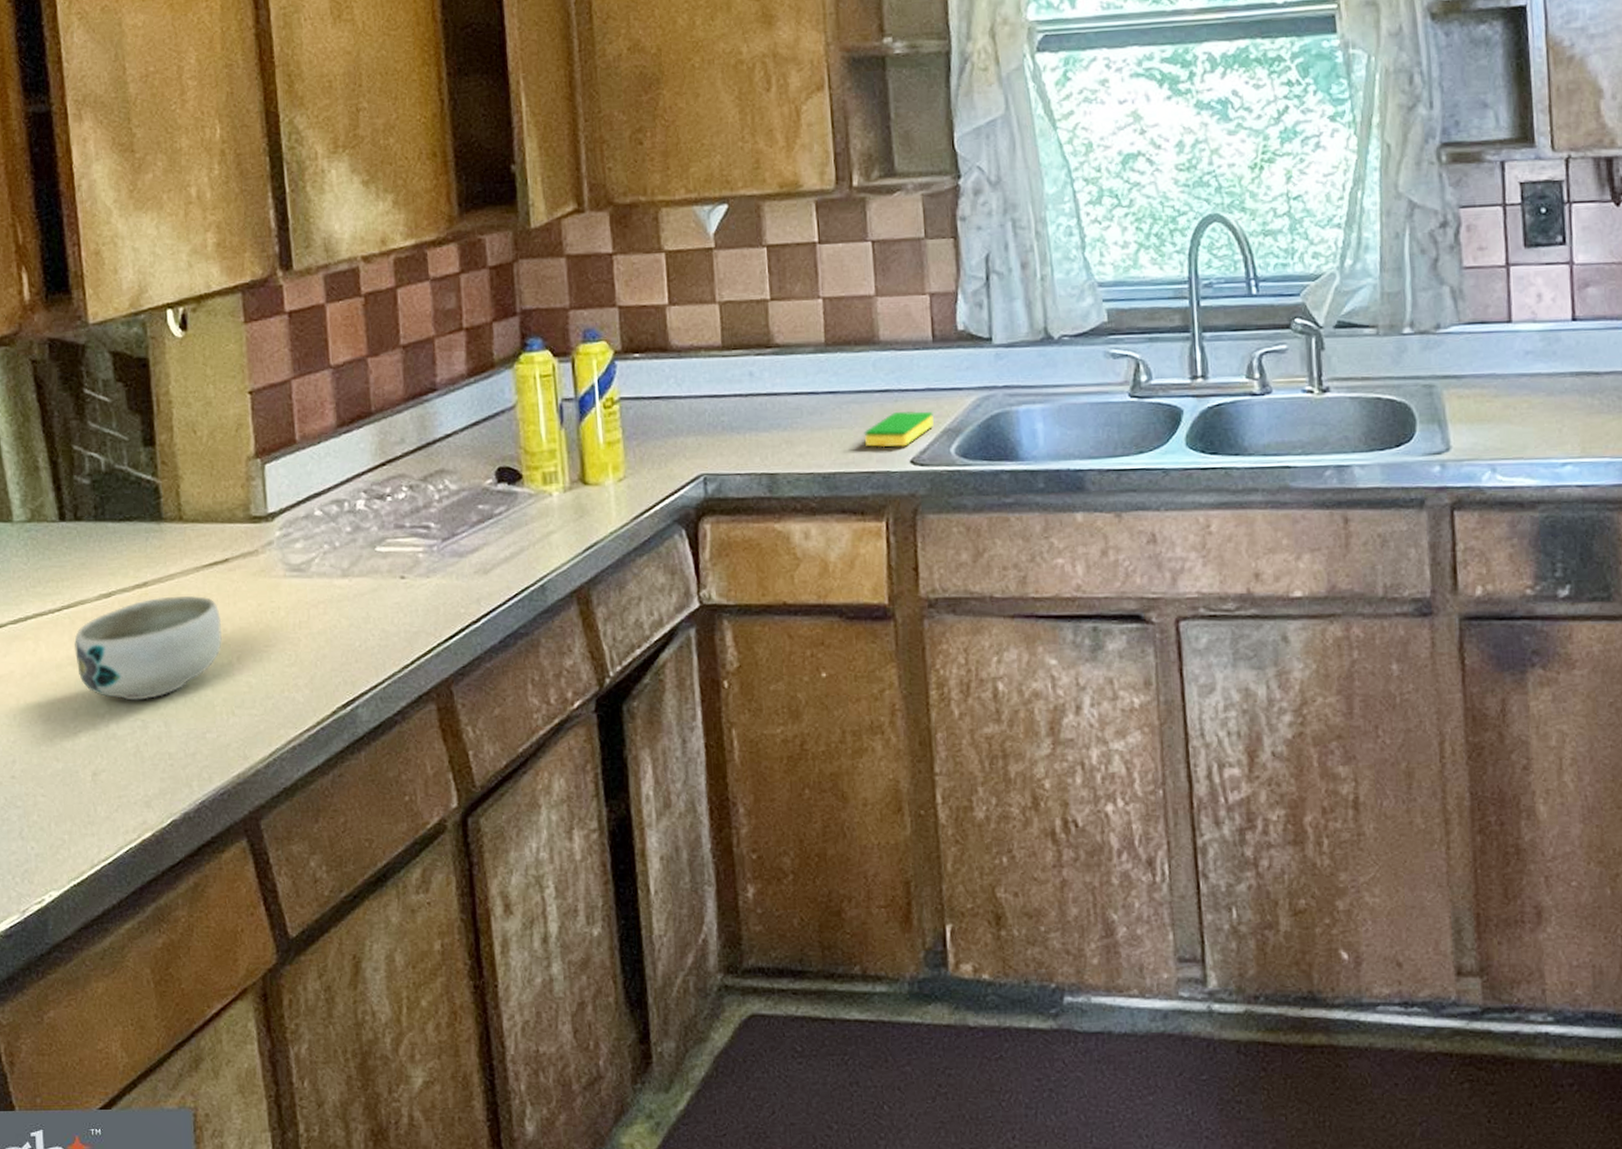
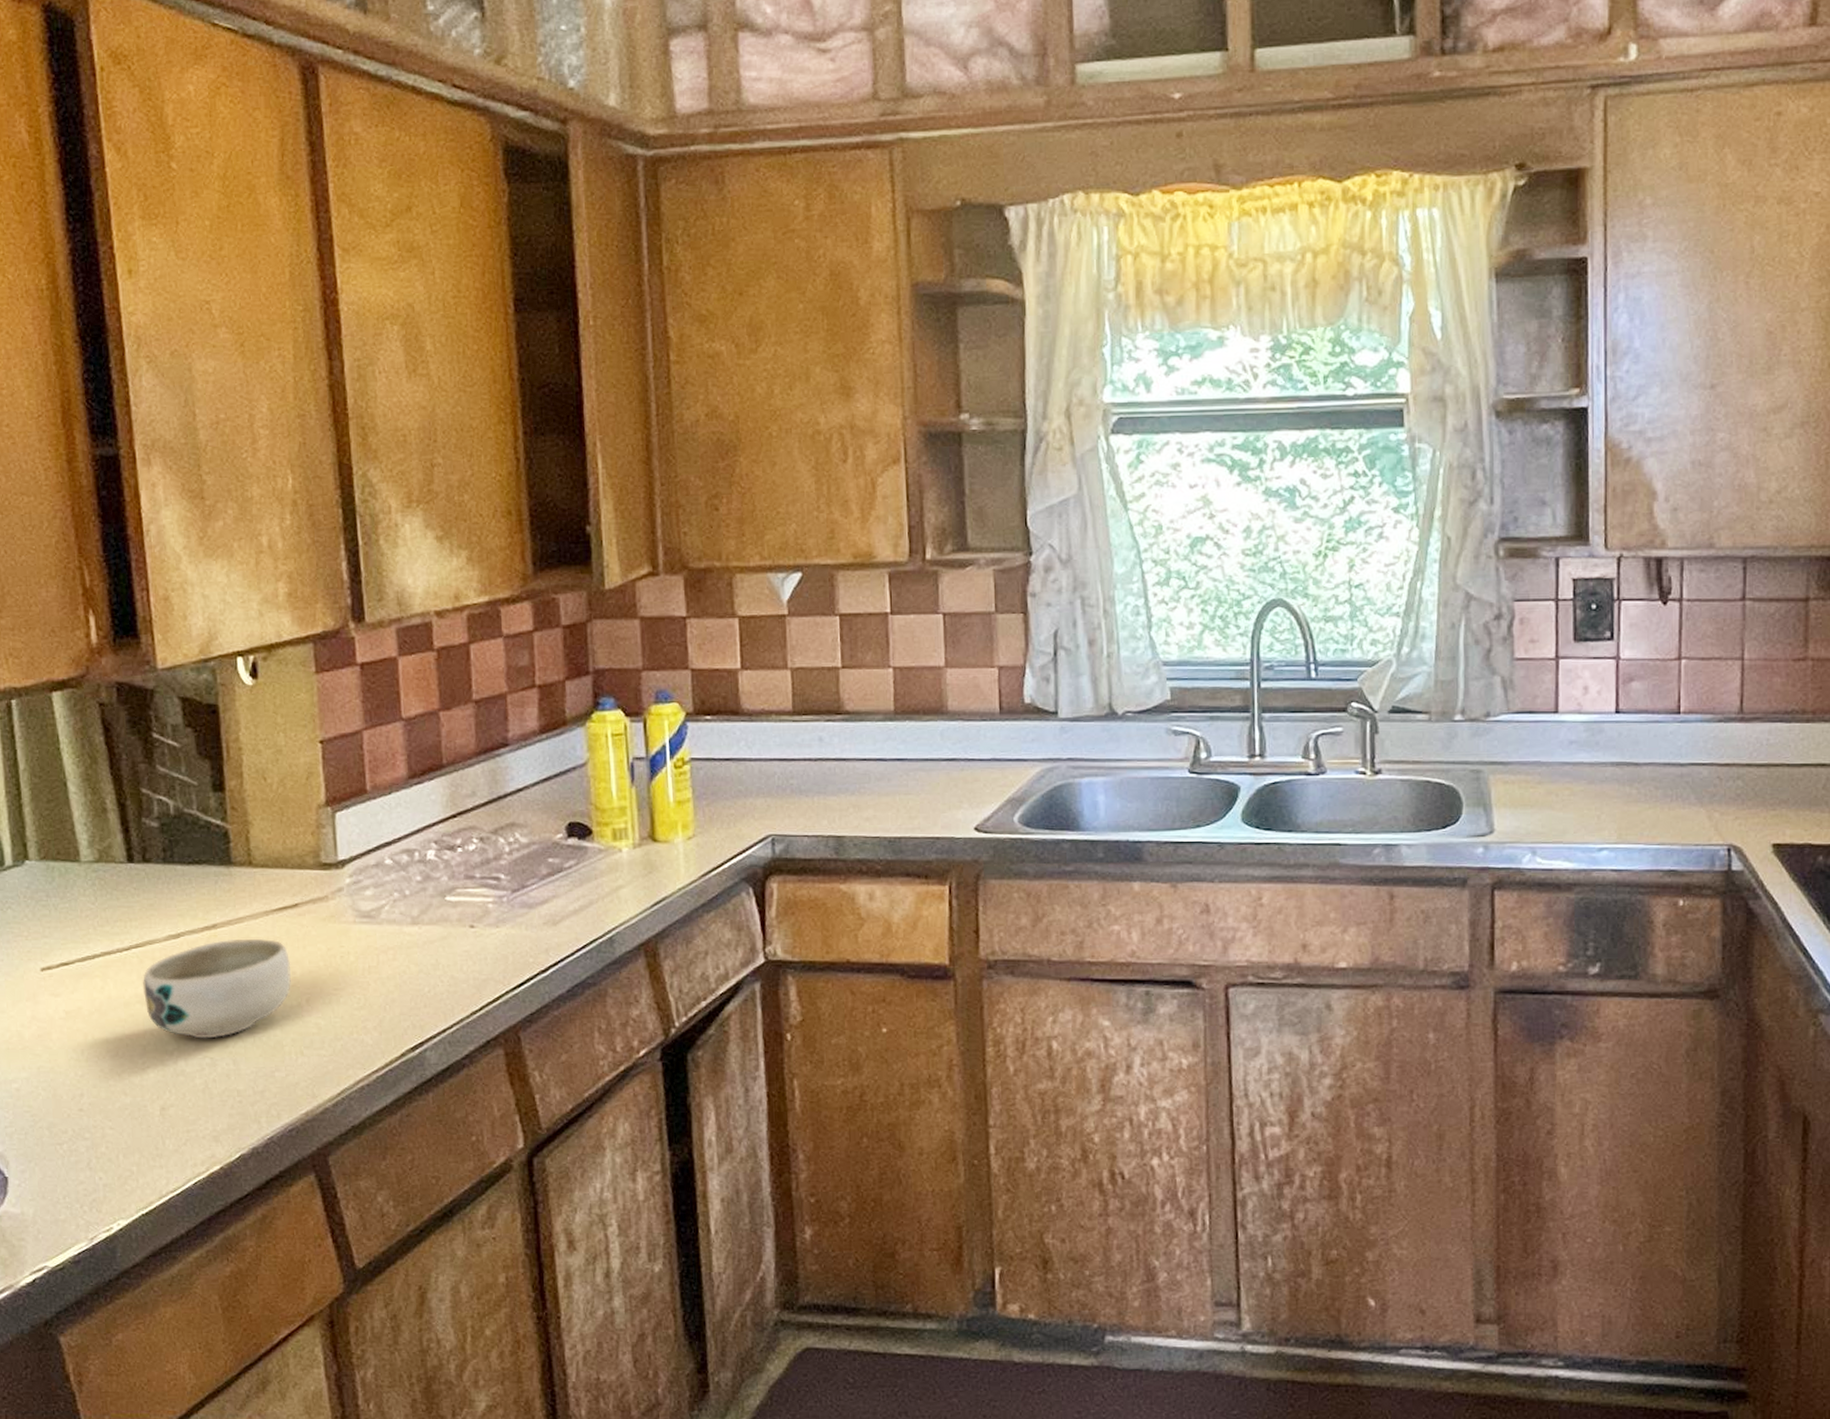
dish sponge: present [864,411,934,448] -> none [930,780,998,815]

